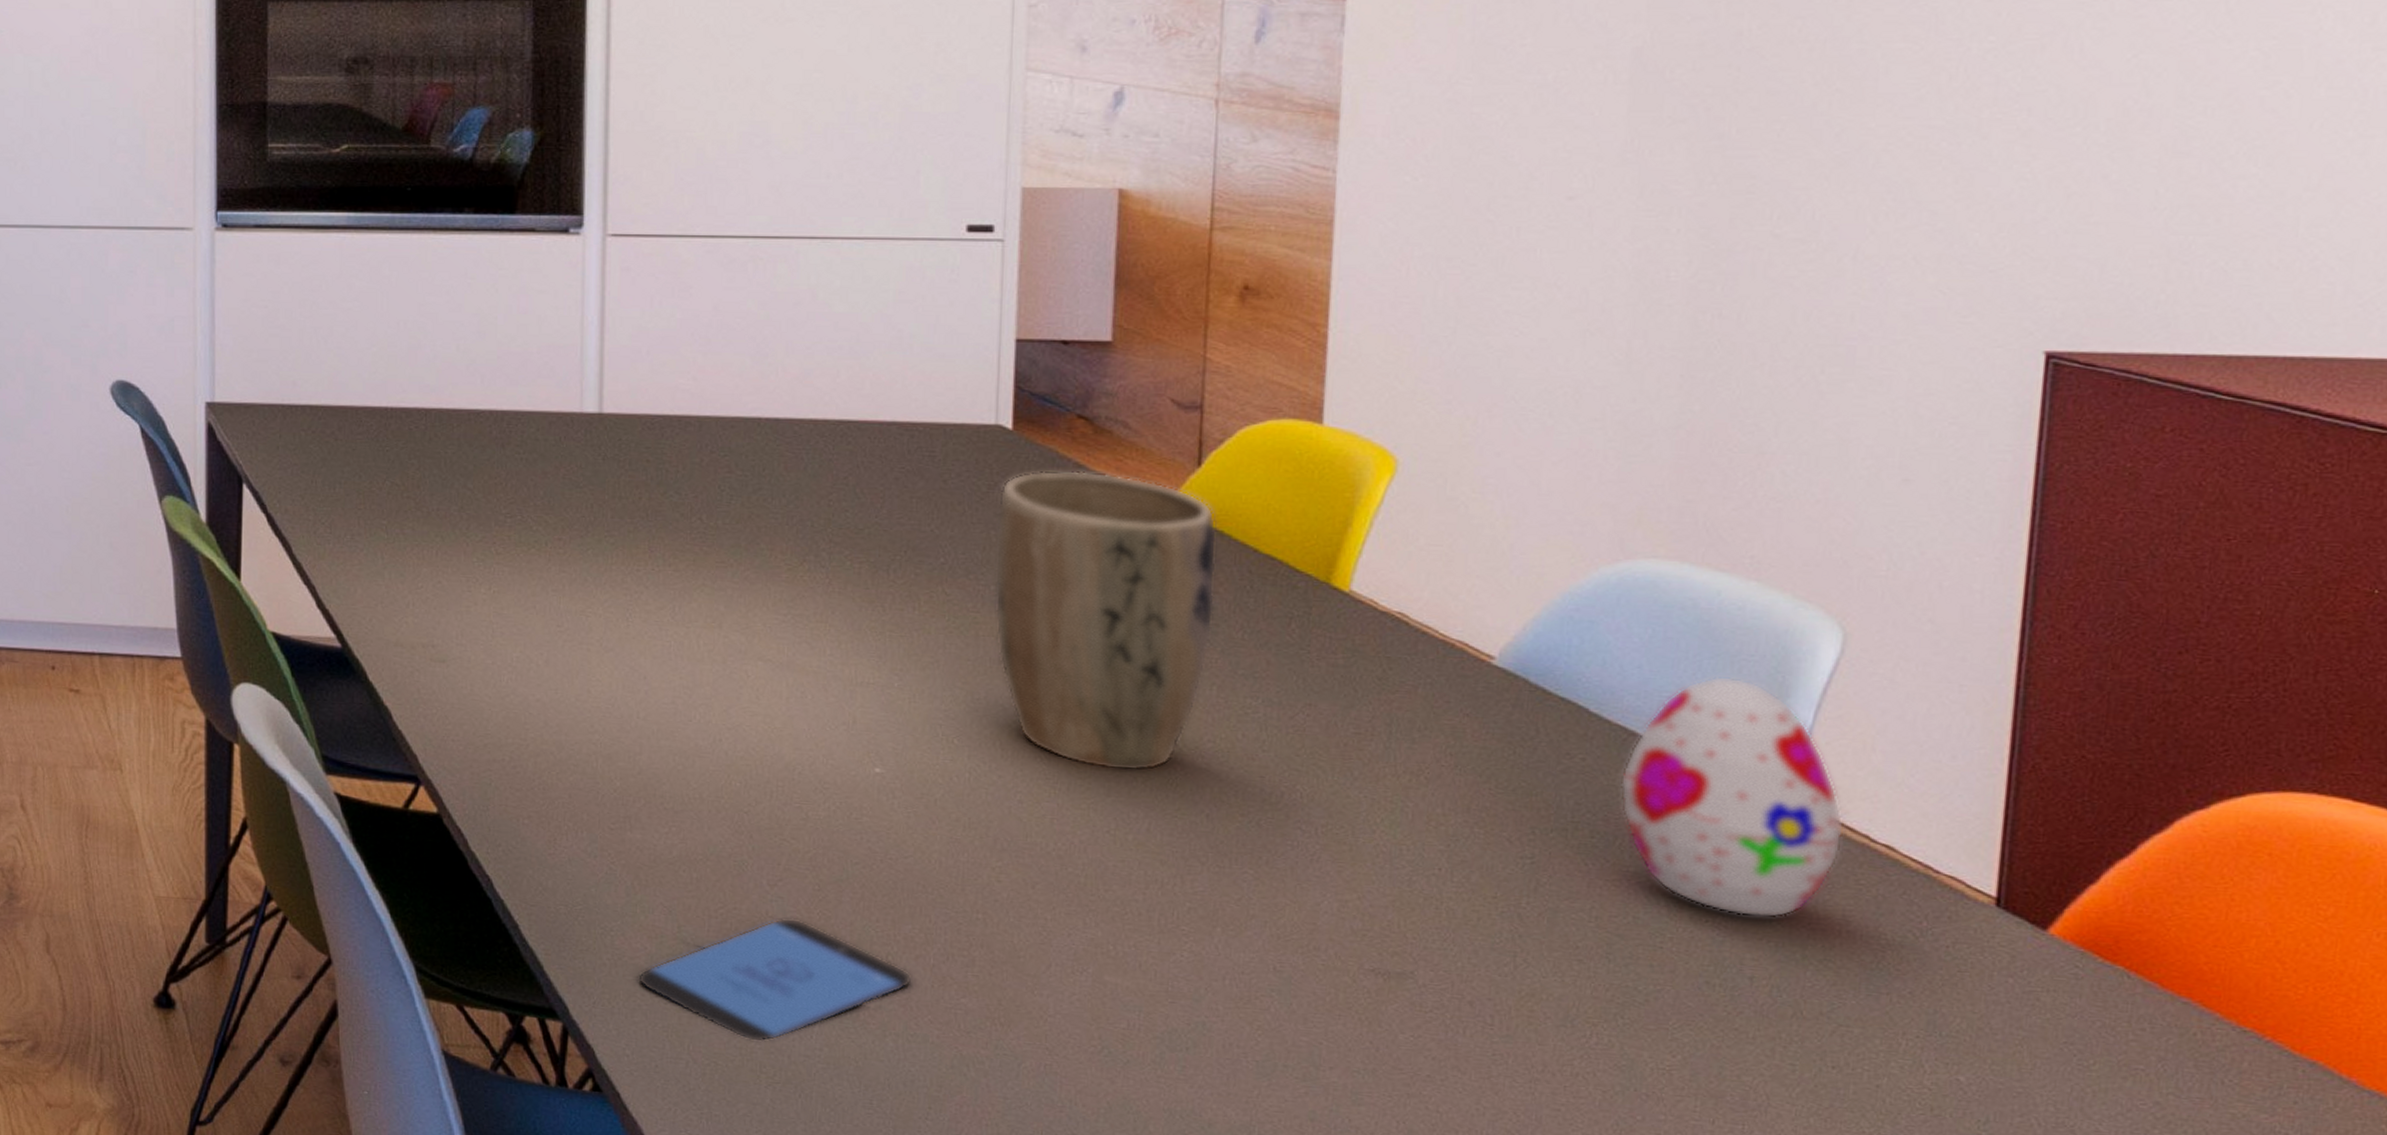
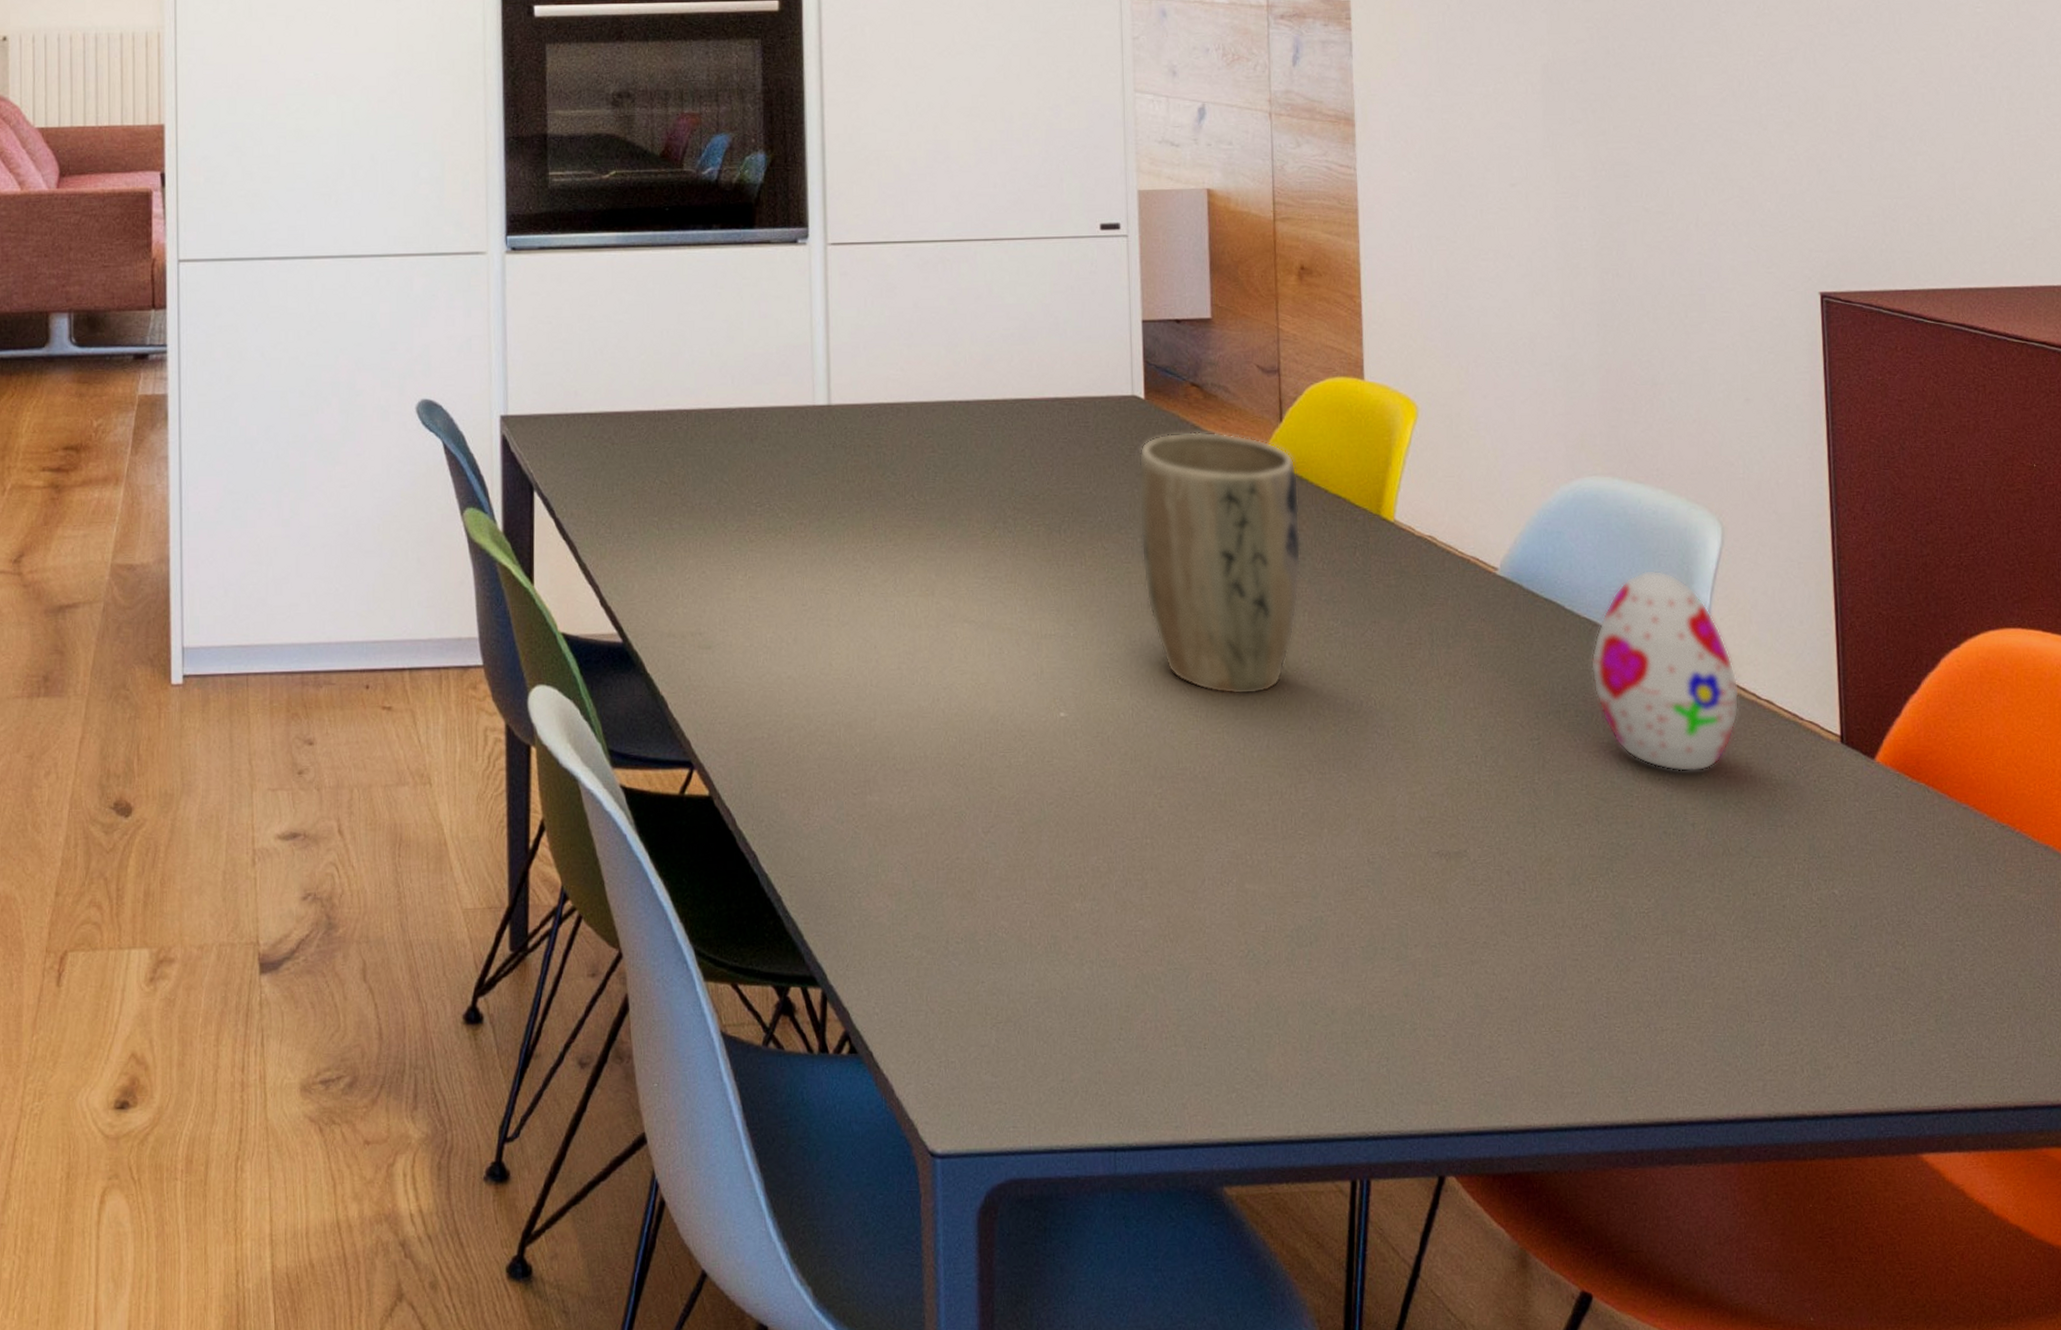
smartphone: present [637,917,912,1043] -> none [881,861,1100,986]

